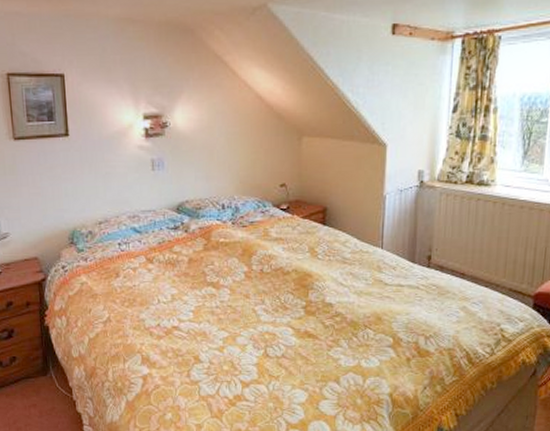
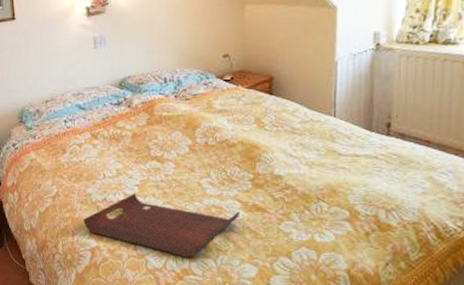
serving tray: none [136,319,293,383] -> present [83,193,241,257]

